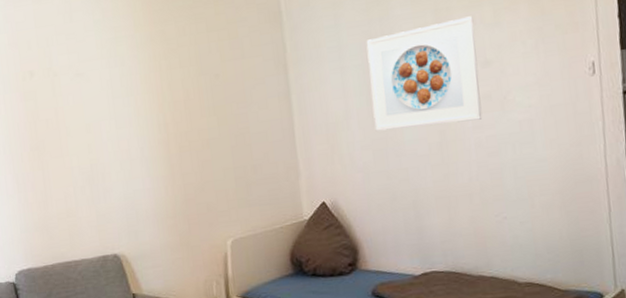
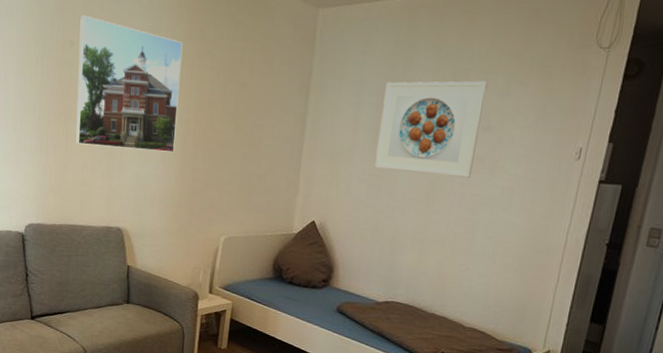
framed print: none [36,42,159,175] -> present [75,15,183,153]

